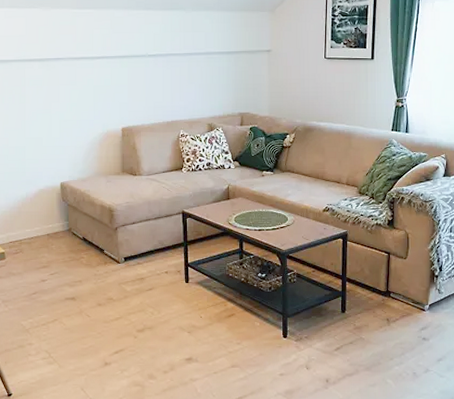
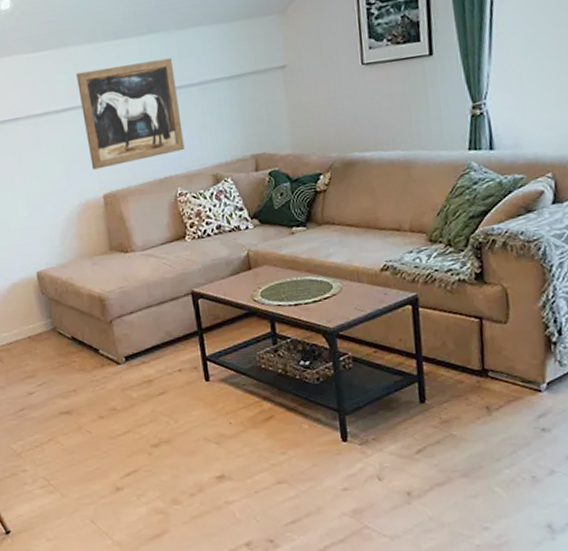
wall art: none [112,30,189,108] -> present [76,57,185,170]

